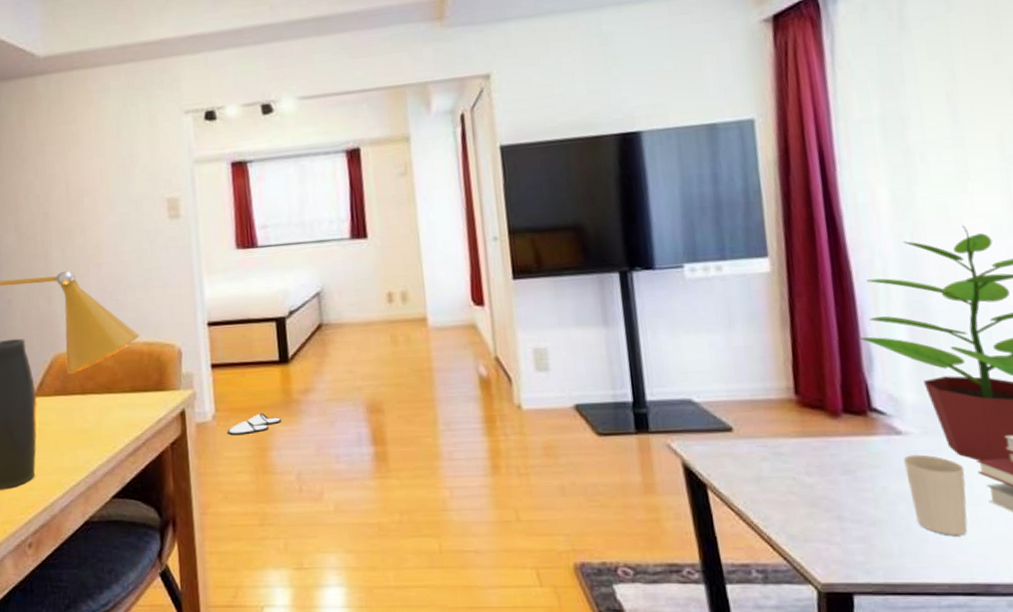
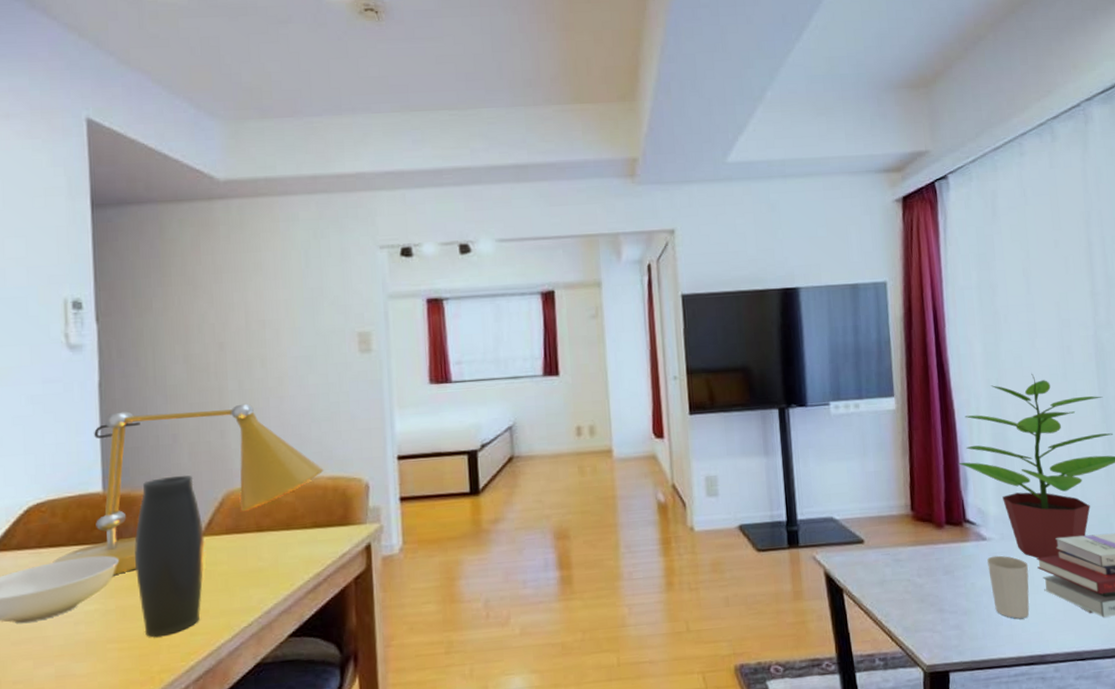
slippers: present [228,413,282,436] -> none [415,543,471,567]

